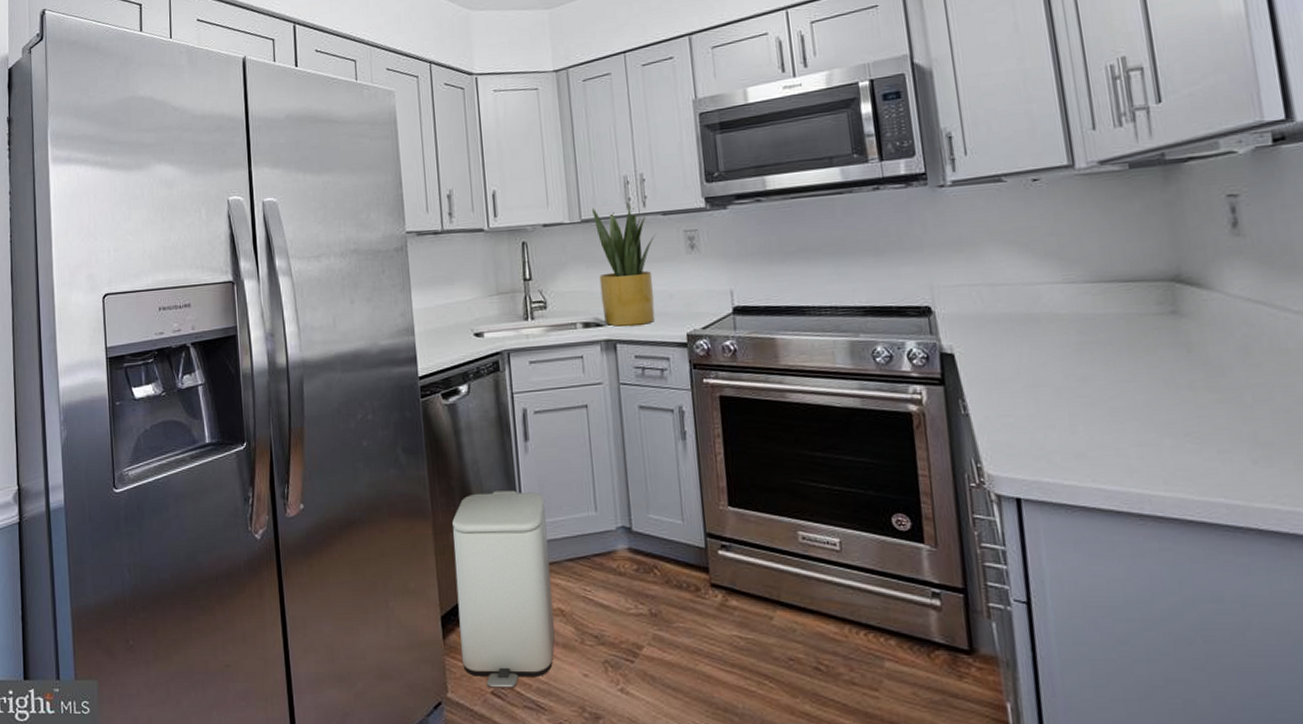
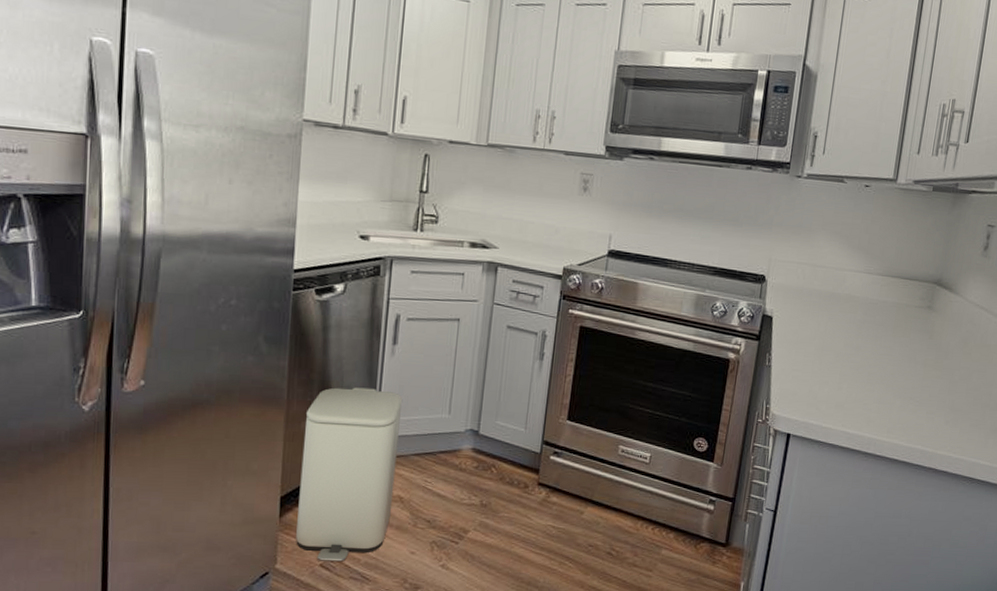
planter: present [592,202,657,327] -> none [491,134,556,253]

